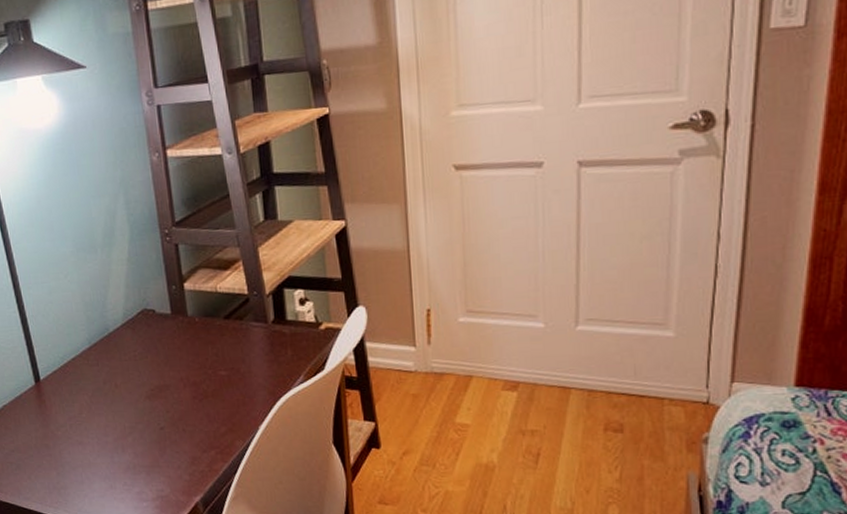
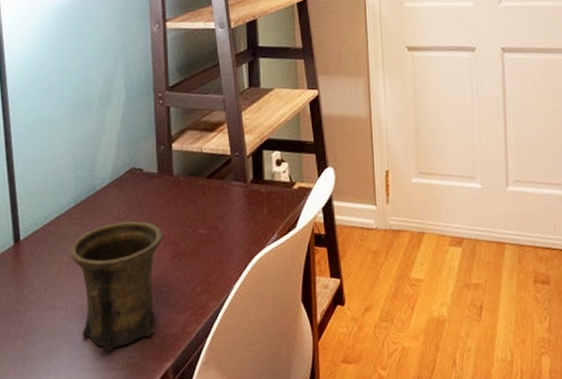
mug: none [89,362,182,484] -> present [70,220,163,352]

